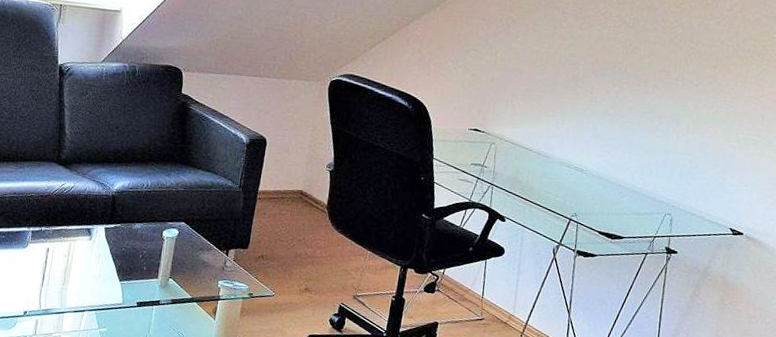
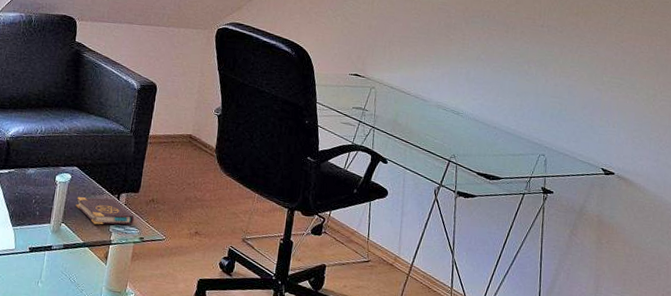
book: none [183,252,243,281] -> present [76,197,134,225]

